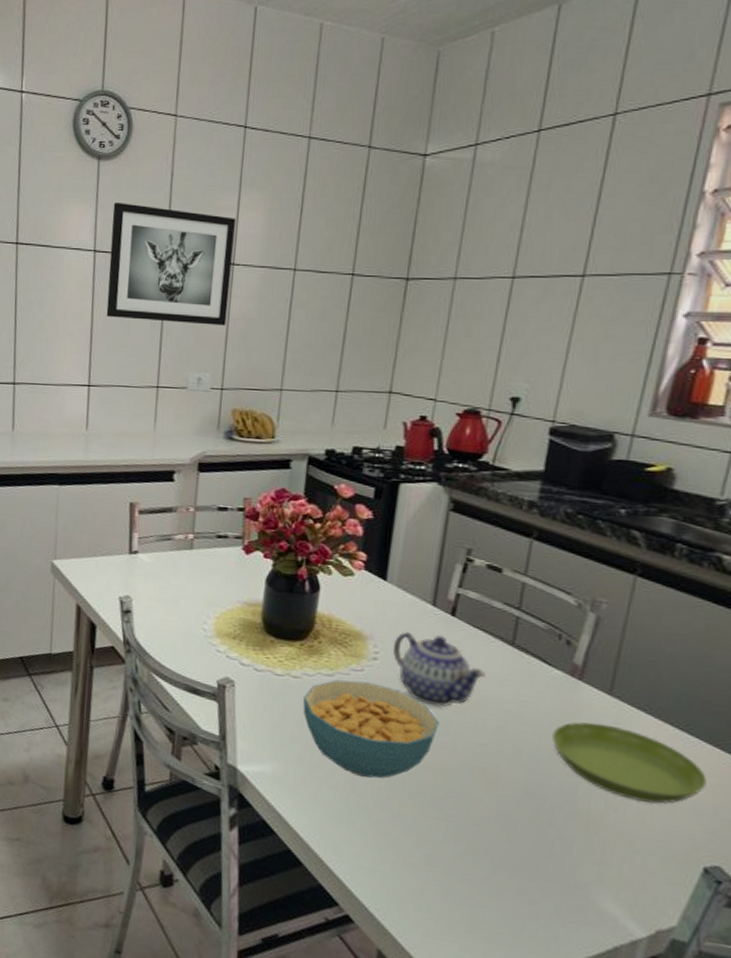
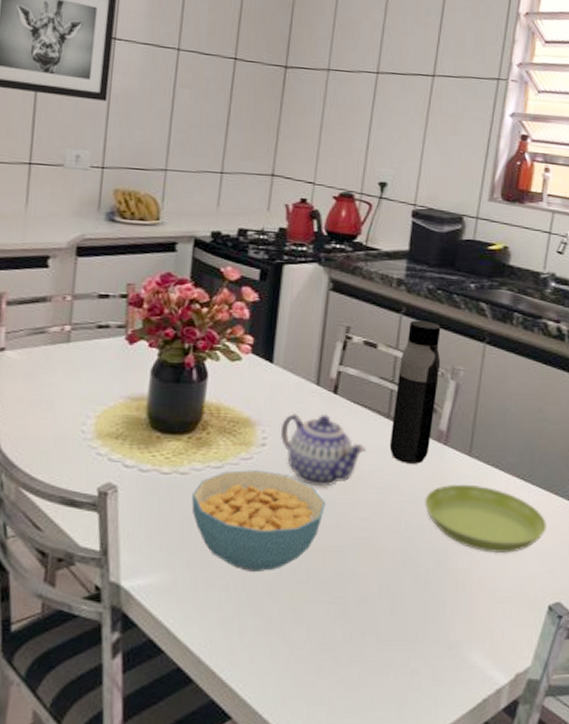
water bottle: none [512,545,580,696] -> present [389,320,441,464]

